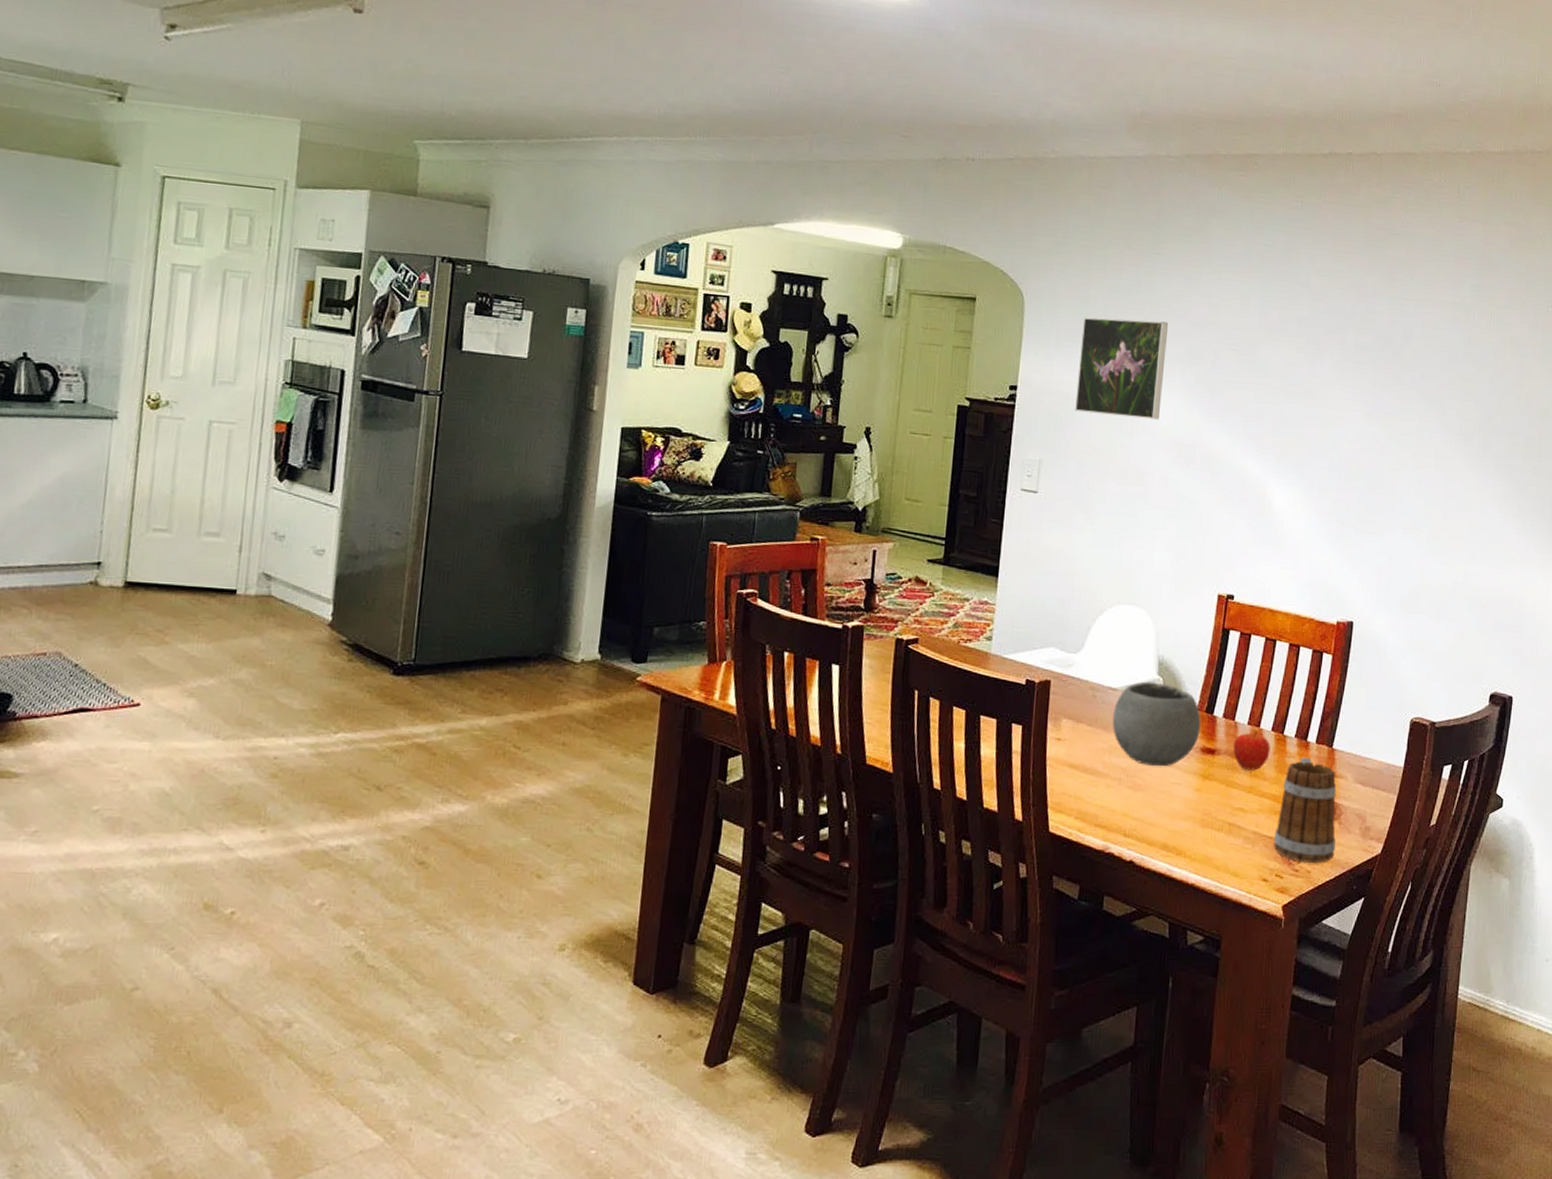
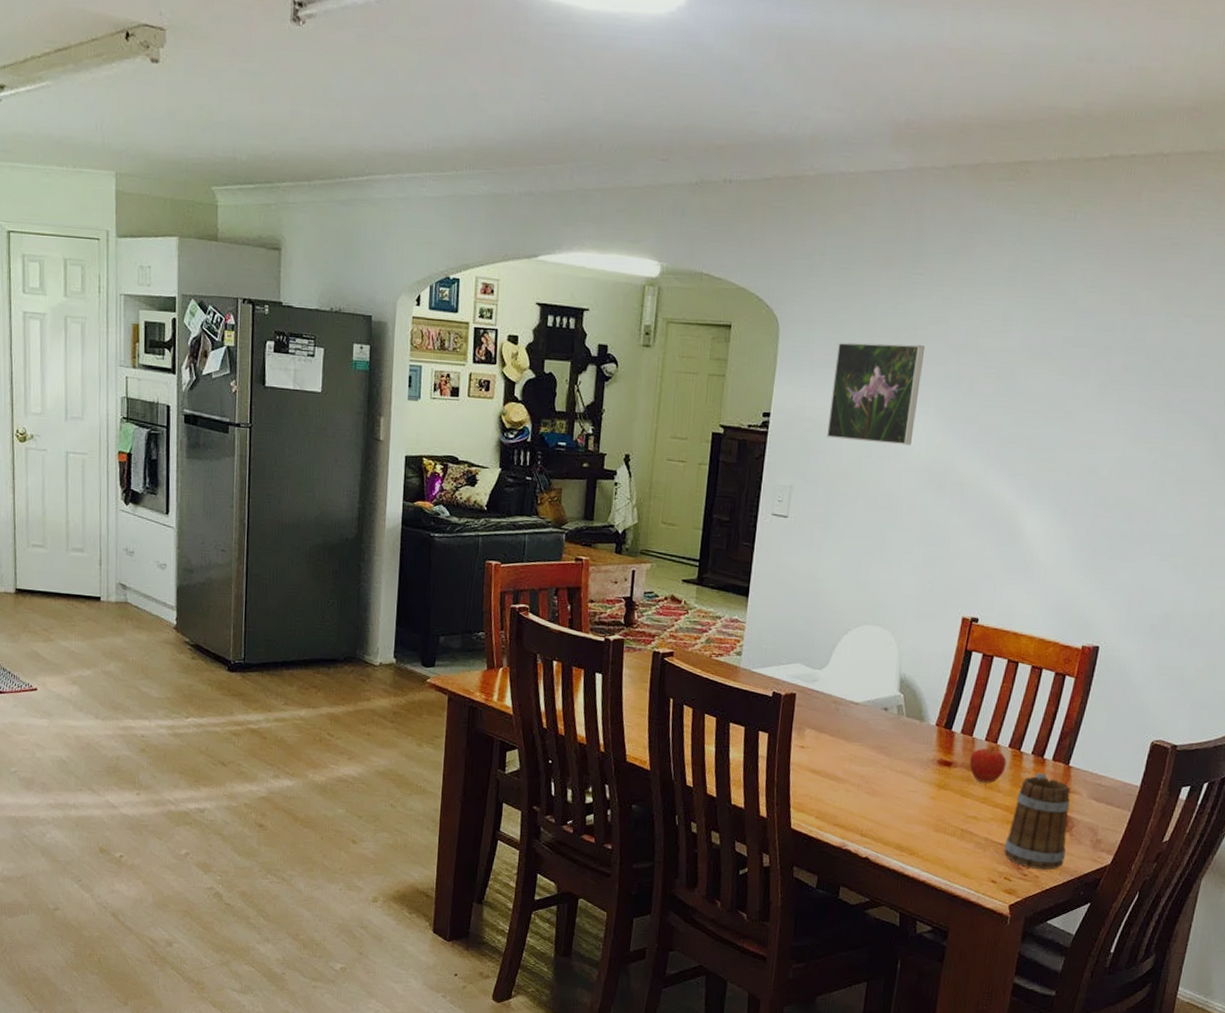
bowl: present [1112,681,1201,767] -> none [853,697,940,776]

